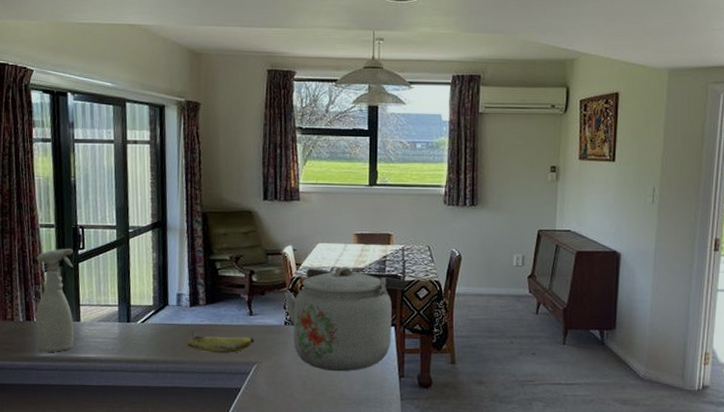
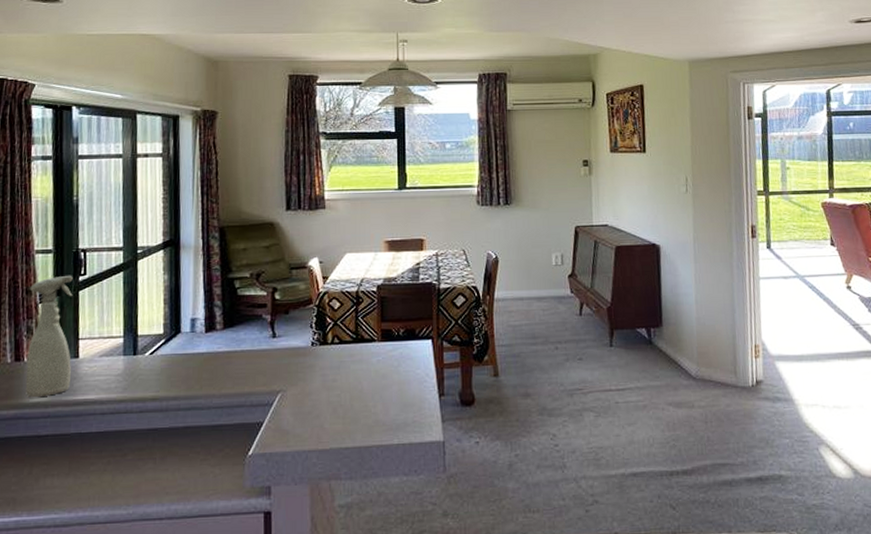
fruit: present [187,331,255,354] -> none [202,360,279,384]
kettle: present [284,267,407,372] -> none [310,277,442,395]

